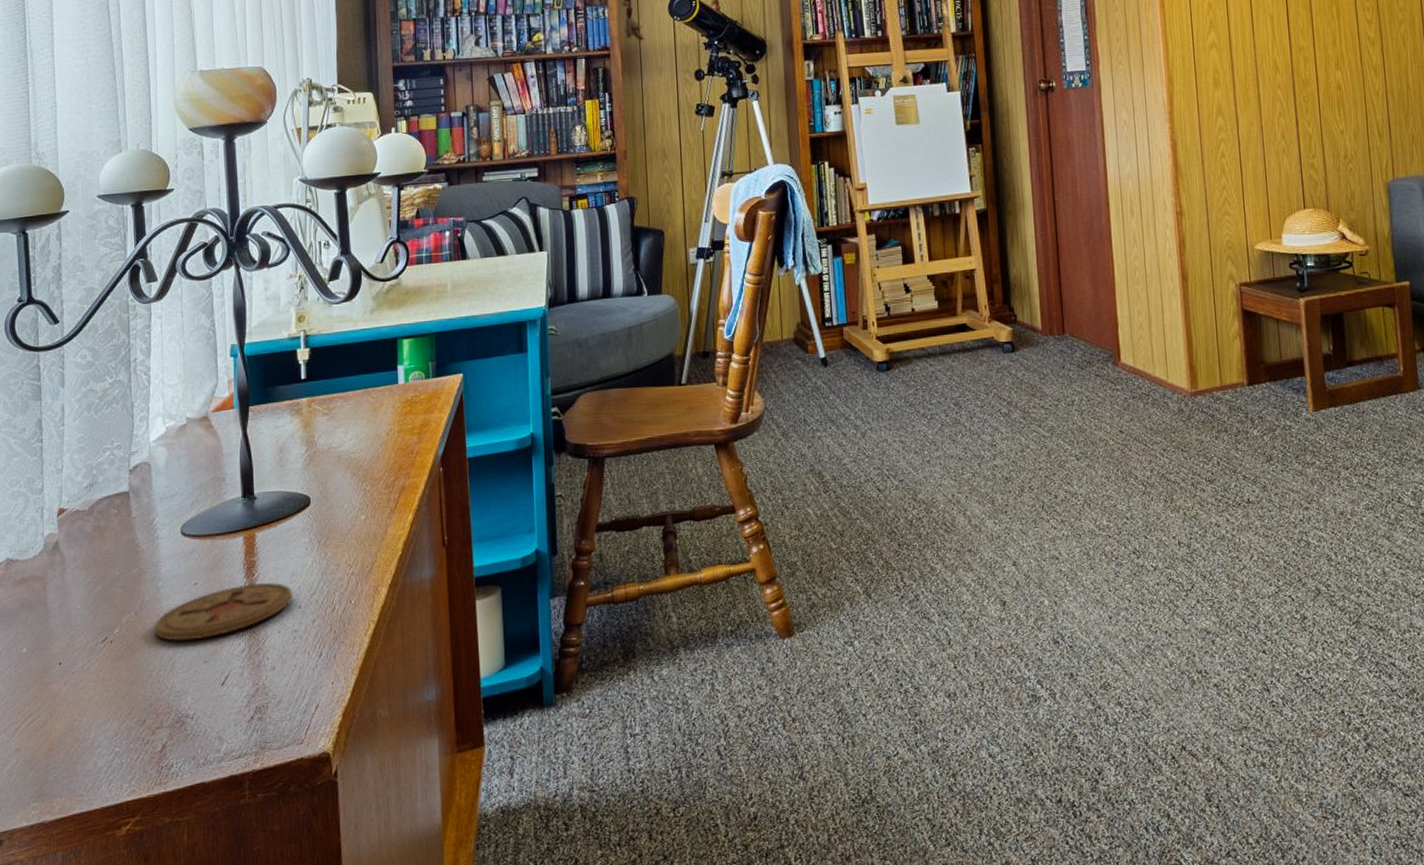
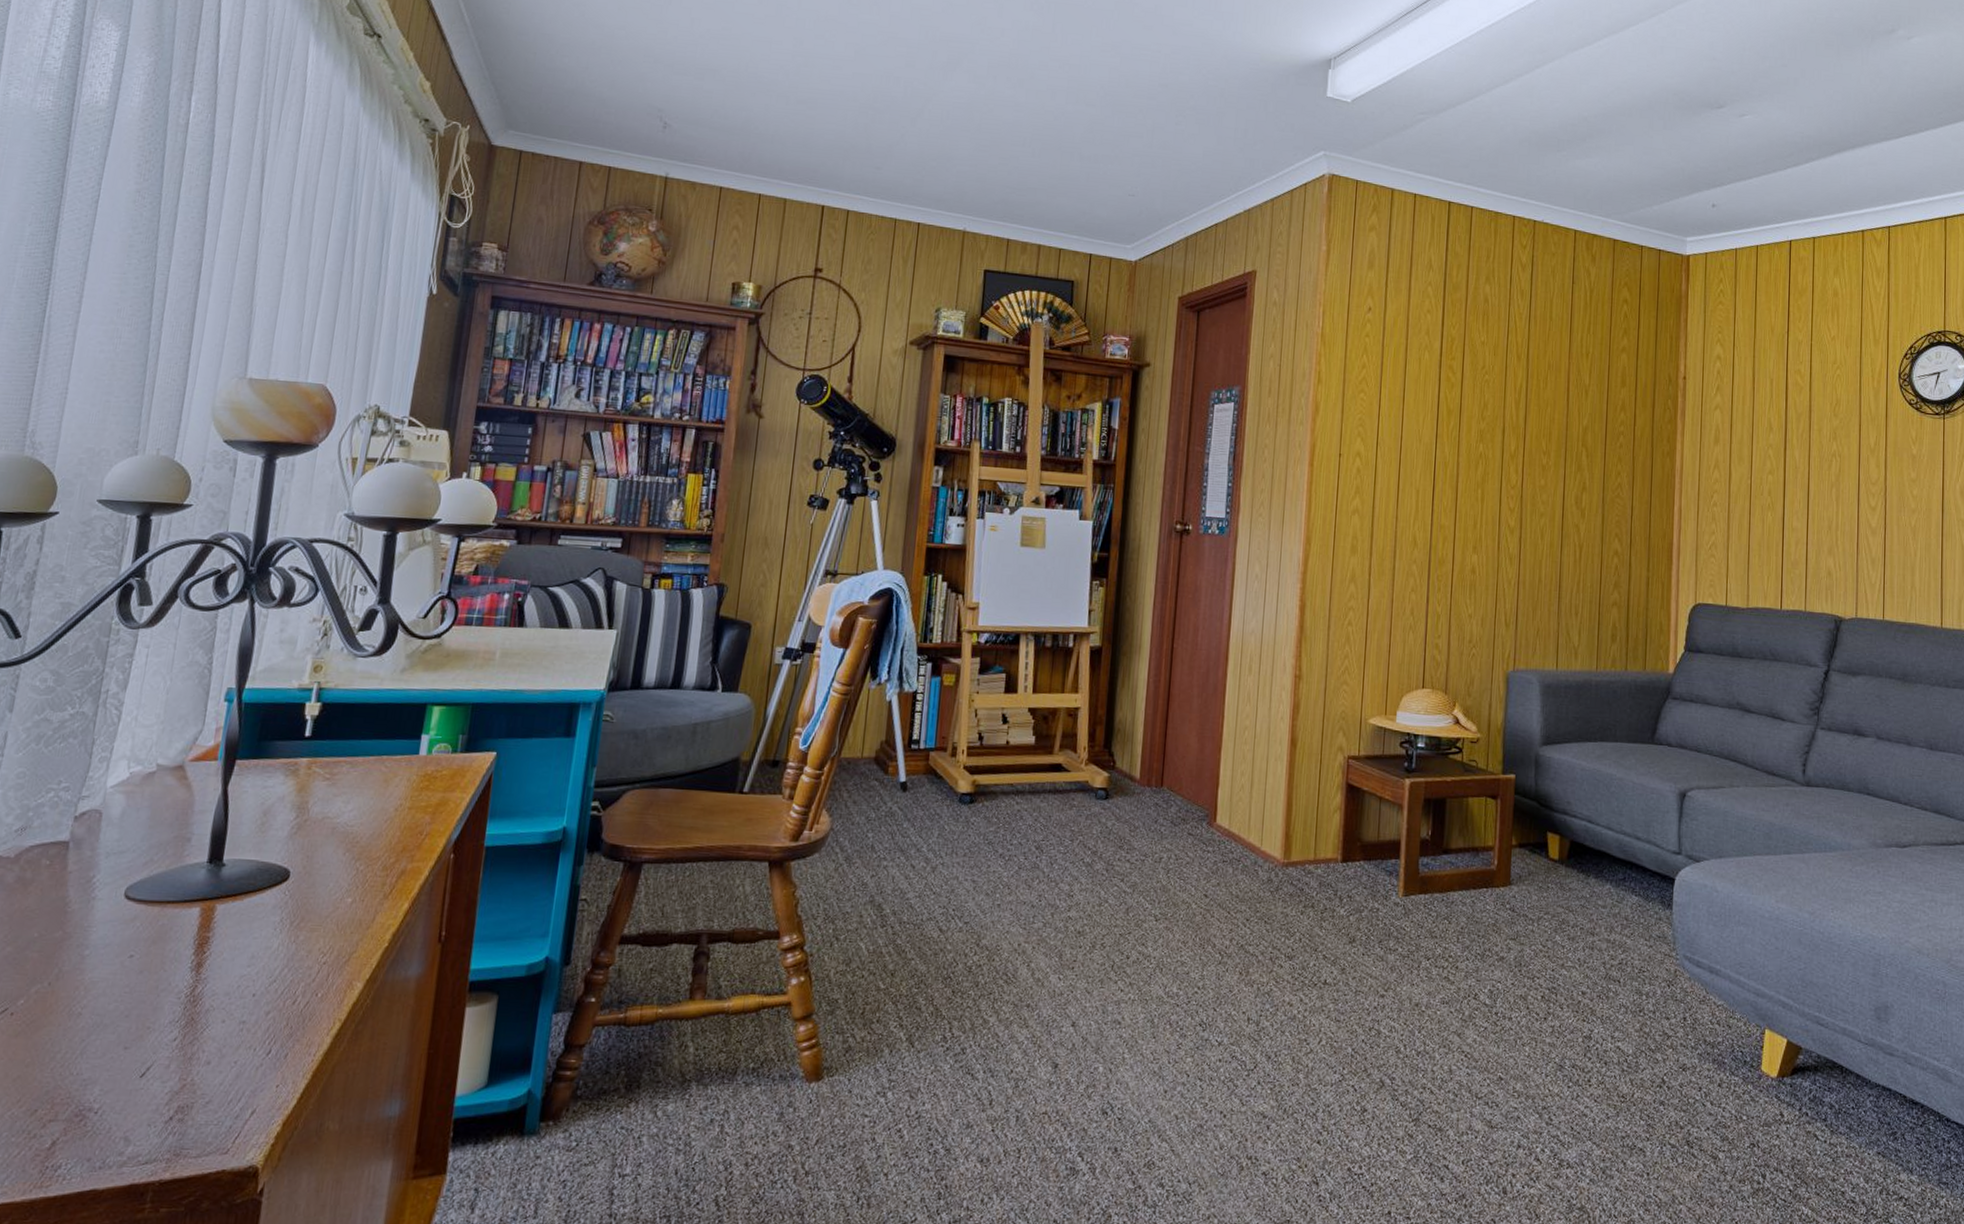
coaster: present [155,582,293,641] -> none [69,962,249,1022]

